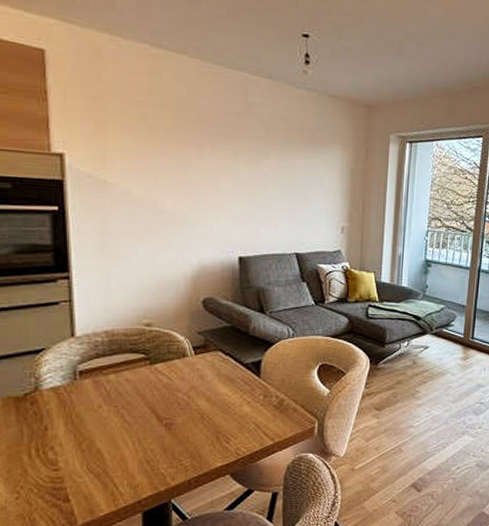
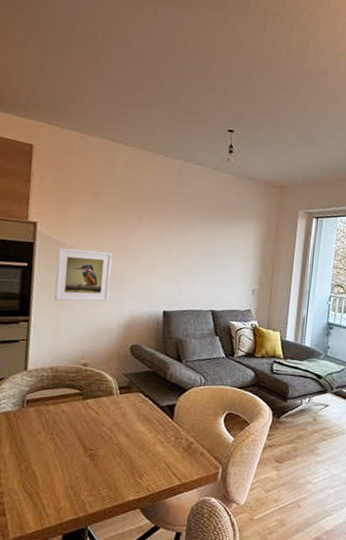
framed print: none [98,185,171,252] -> present [54,247,113,302]

